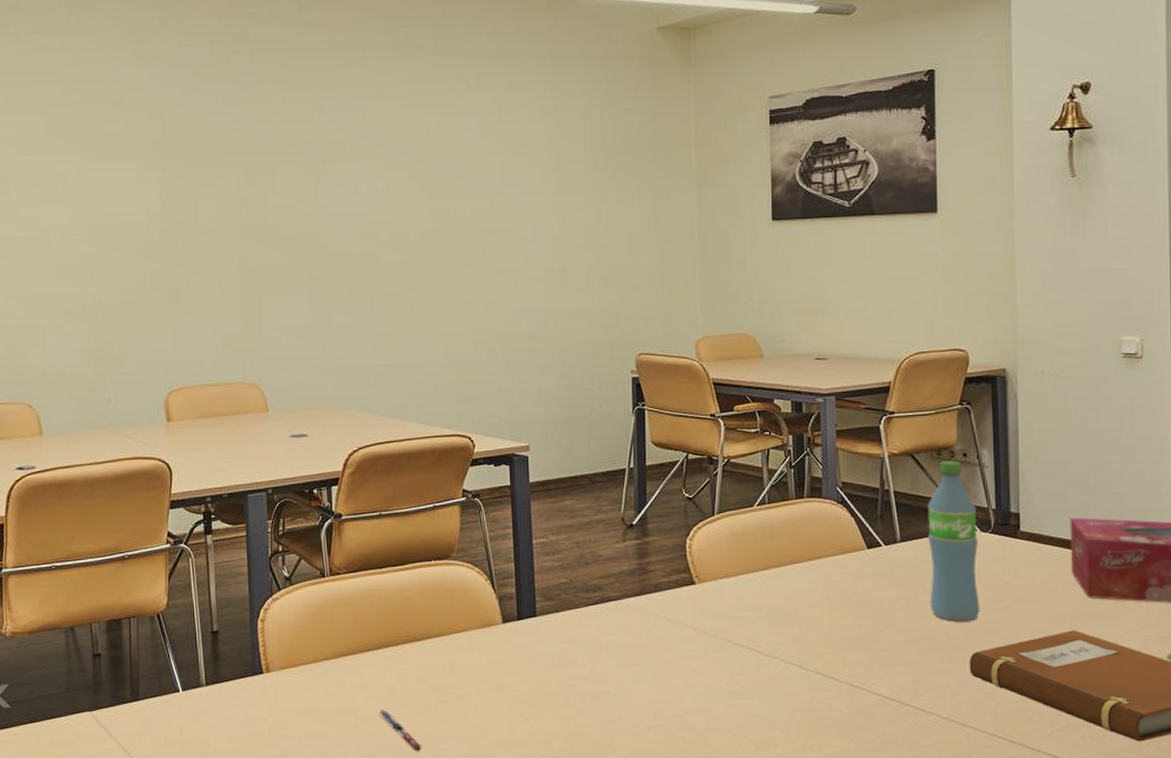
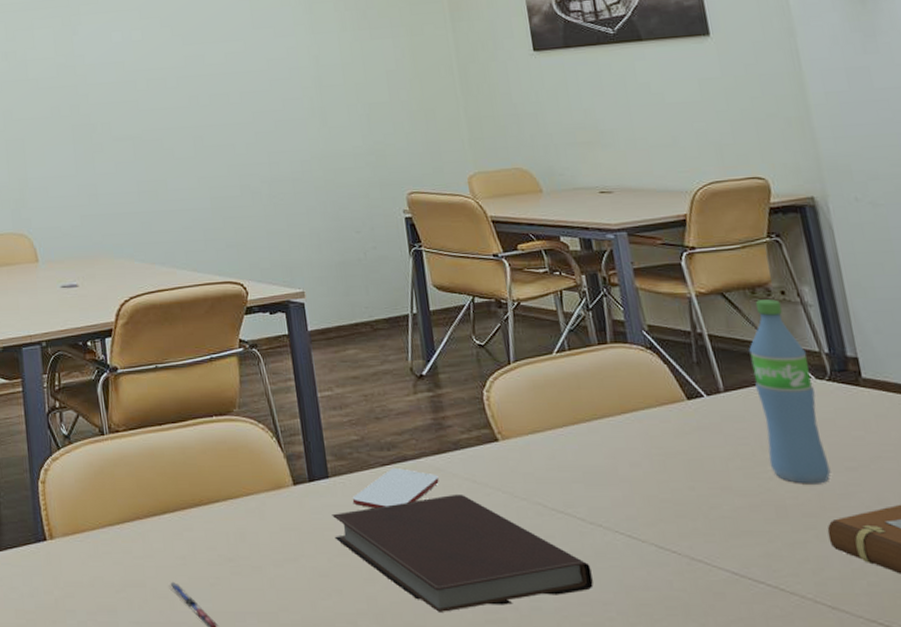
notebook: none [536,630,763,733] -> present [332,493,594,612]
smartphone: none [556,608,637,644] -> present [352,468,439,509]

